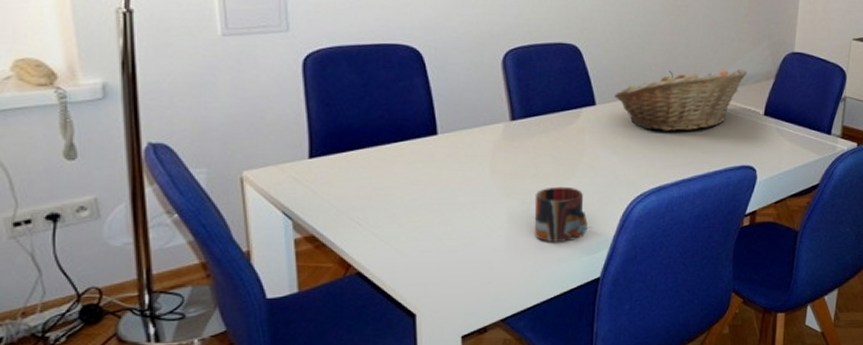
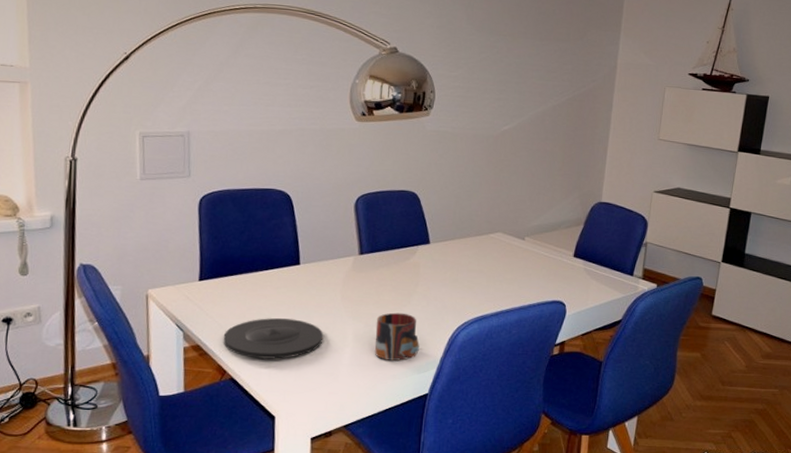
plate: none [344,199,471,248] -> present [223,318,324,359]
fruit basket: present [614,68,748,131] -> none [445,215,560,269]

